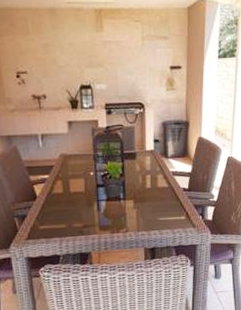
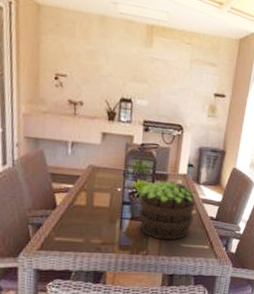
potted plant: none [112,158,167,217] -> present [138,180,197,241]

